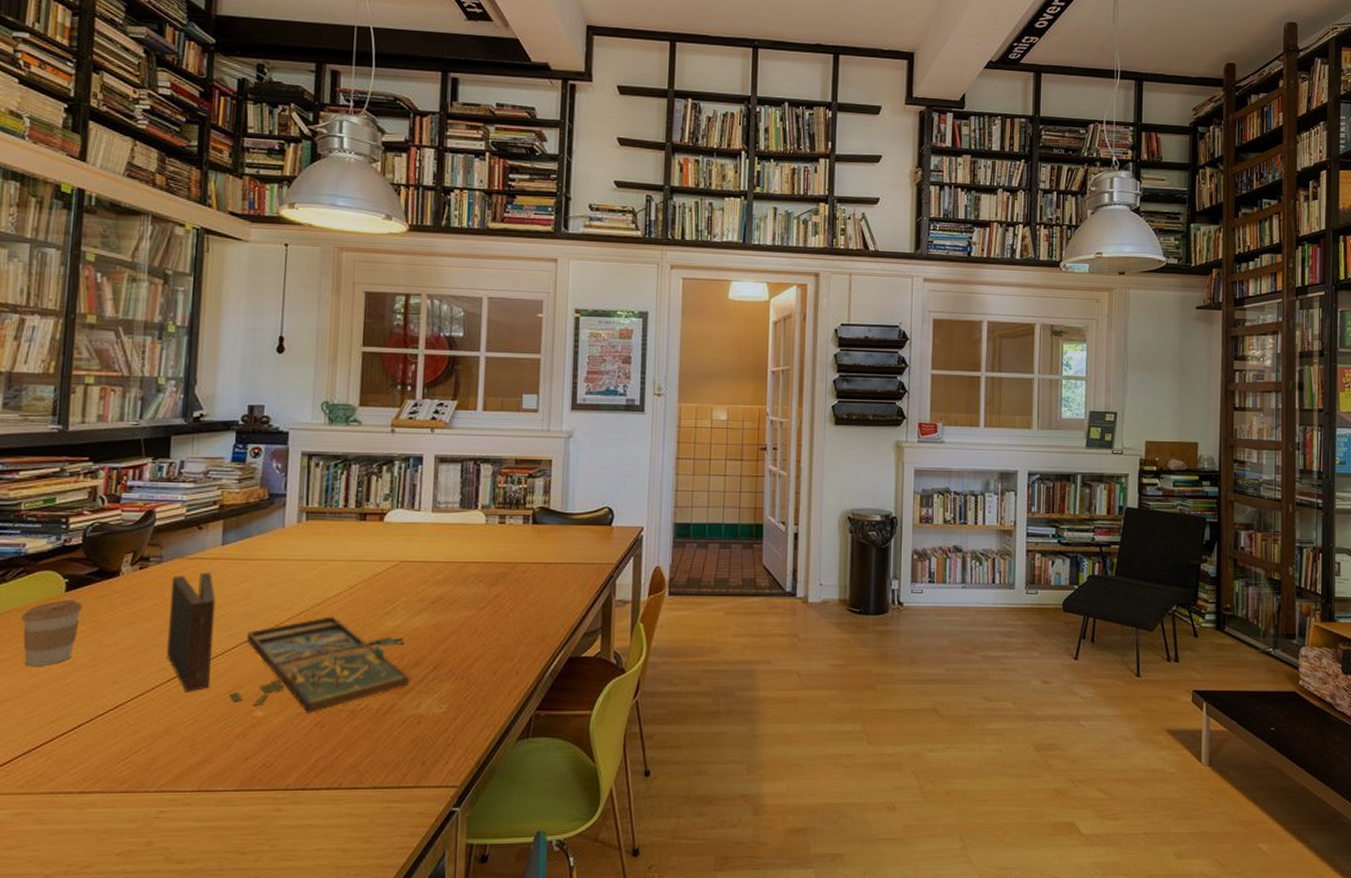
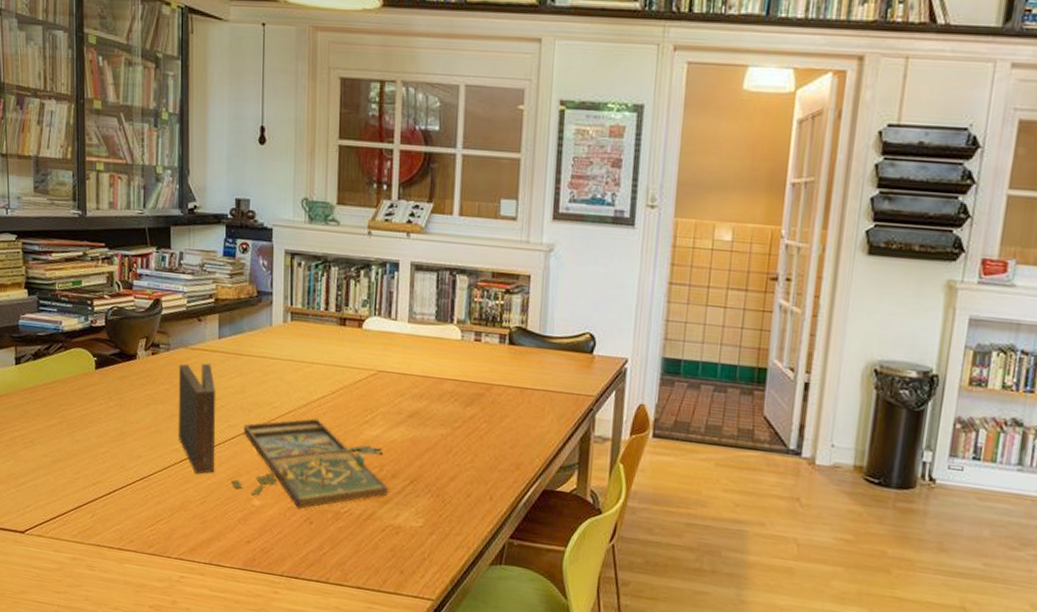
coffee cup: present [20,599,83,666] -> none [63,376,109,434]

